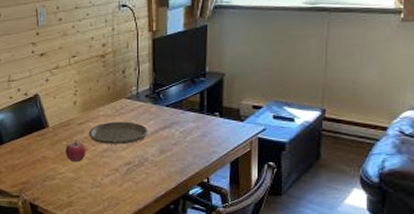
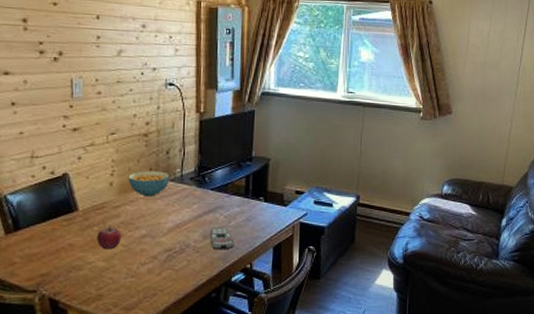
plate: present [88,121,148,145] -> none [125,205,192,230]
cereal bowl: none [89,90,126,114] -> present [128,171,169,197]
remote control: none [167,142,191,164] -> present [210,227,234,250]

